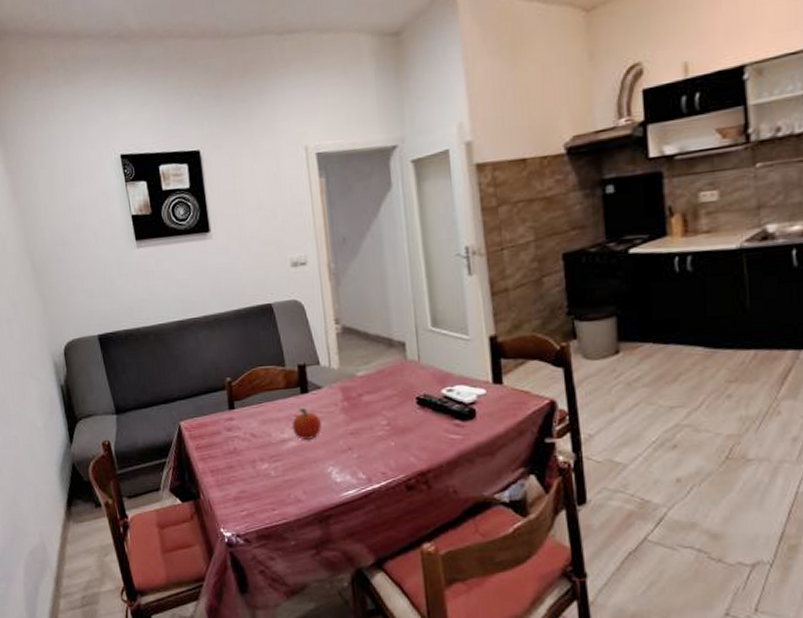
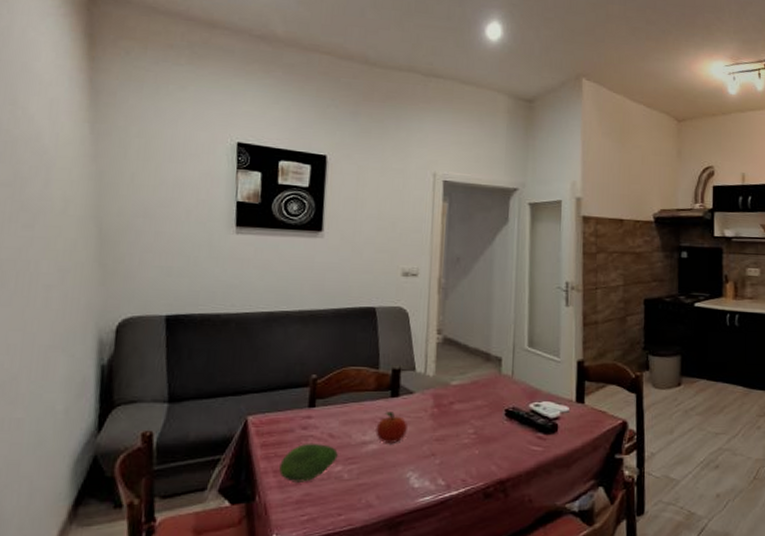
fruit: none [214,443,263,481] -> present [279,443,338,482]

